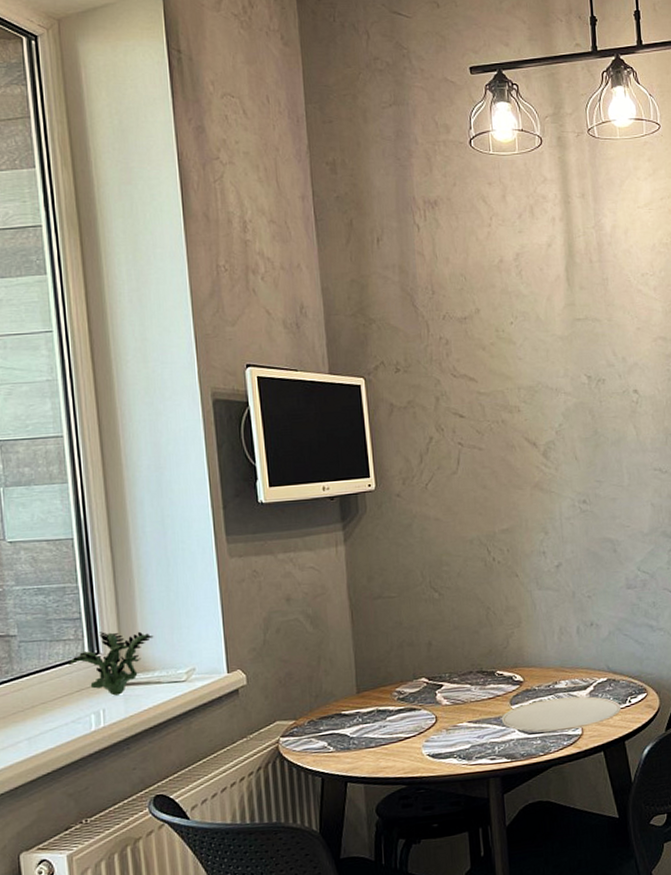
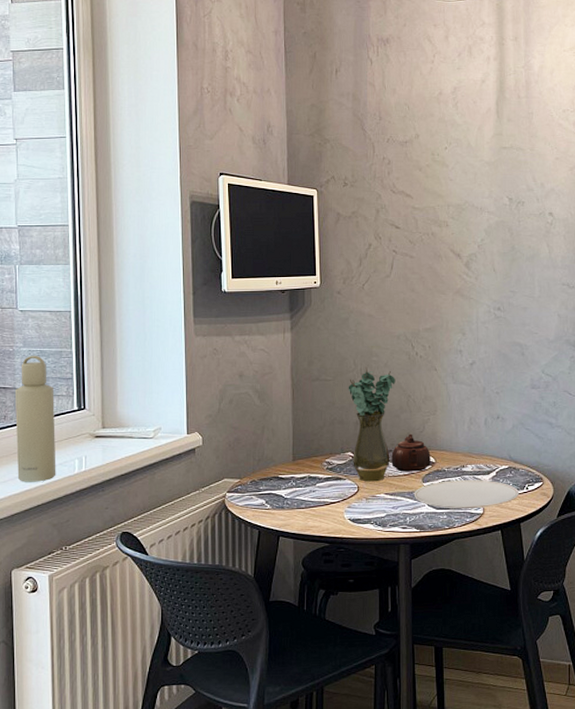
bottle: none [8,593,69,748] -> present [14,355,56,482]
succulent plant: present [67,631,154,696] -> none [59,391,130,445]
vase: none [416,578,472,710] -> present [348,367,395,482]
teapot: none [472,650,519,695] -> present [391,433,431,472]

